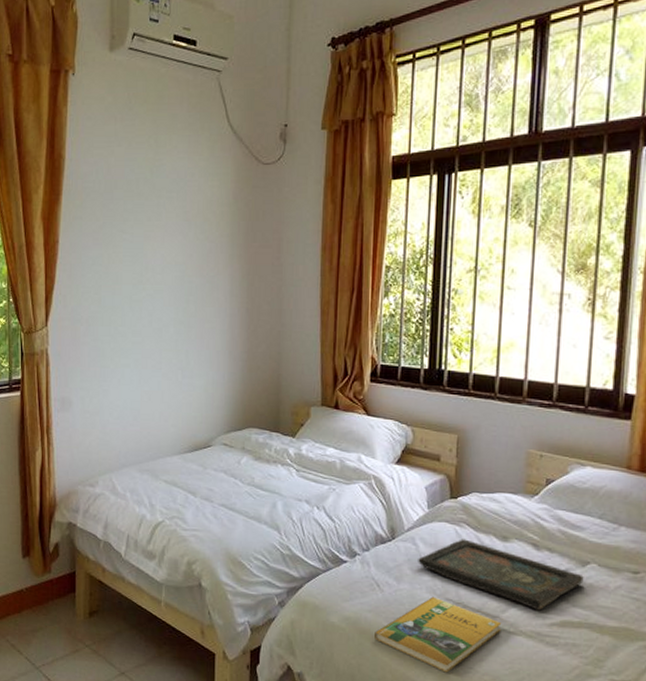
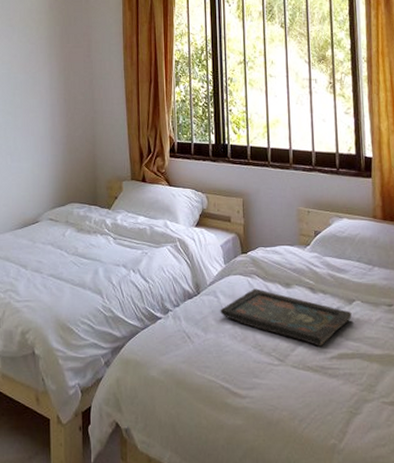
booklet: present [375,596,502,673] -> none [189,343,293,413]

